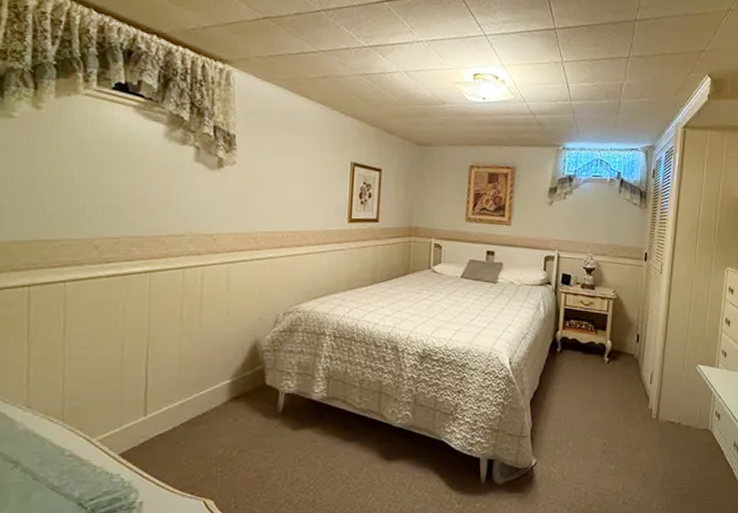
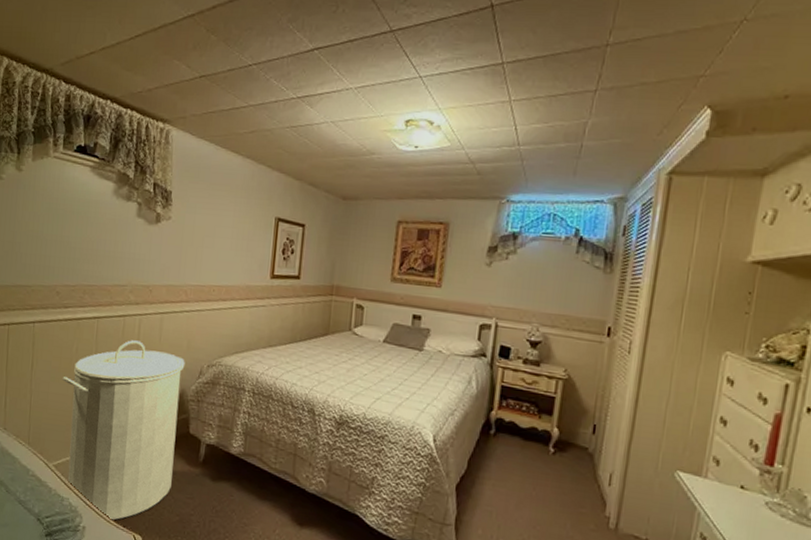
laundry hamper: none [106,293,258,491] -> present [62,340,185,521]

